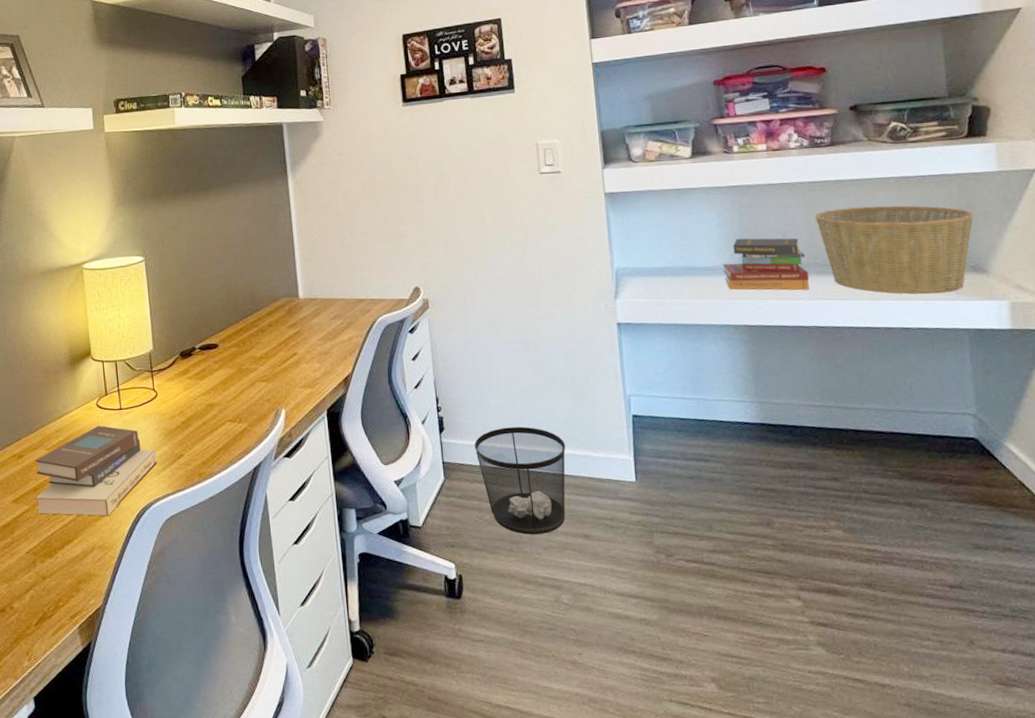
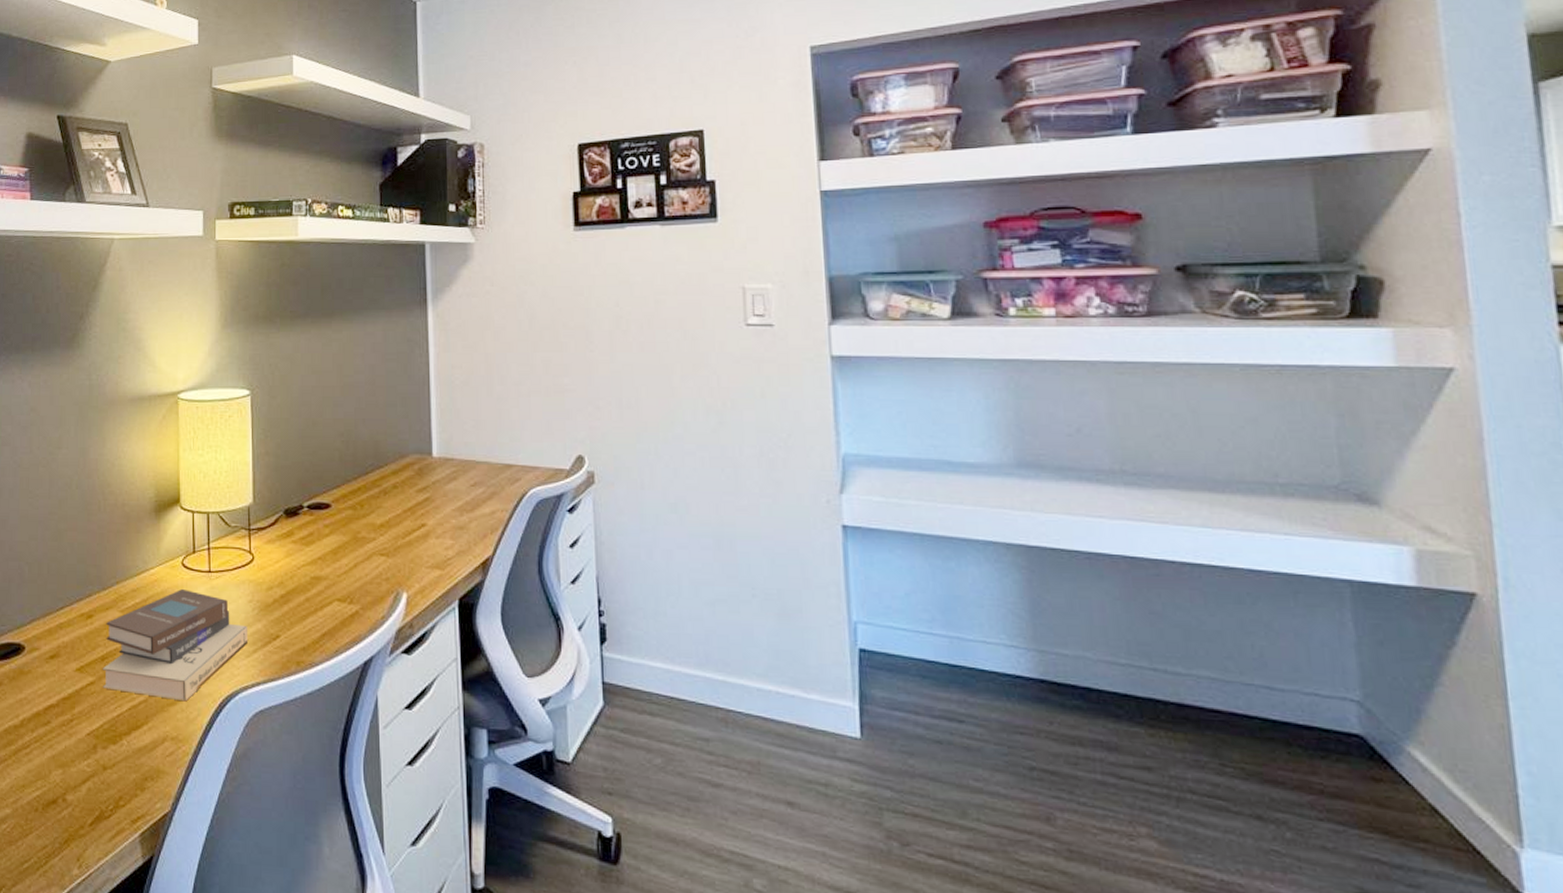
waste bin: present [474,426,566,535] -> none [645,646,767,793]
books: present [722,238,810,291] -> none [990,429,1114,506]
basket: present [814,205,974,295] -> none [1122,400,1359,528]

